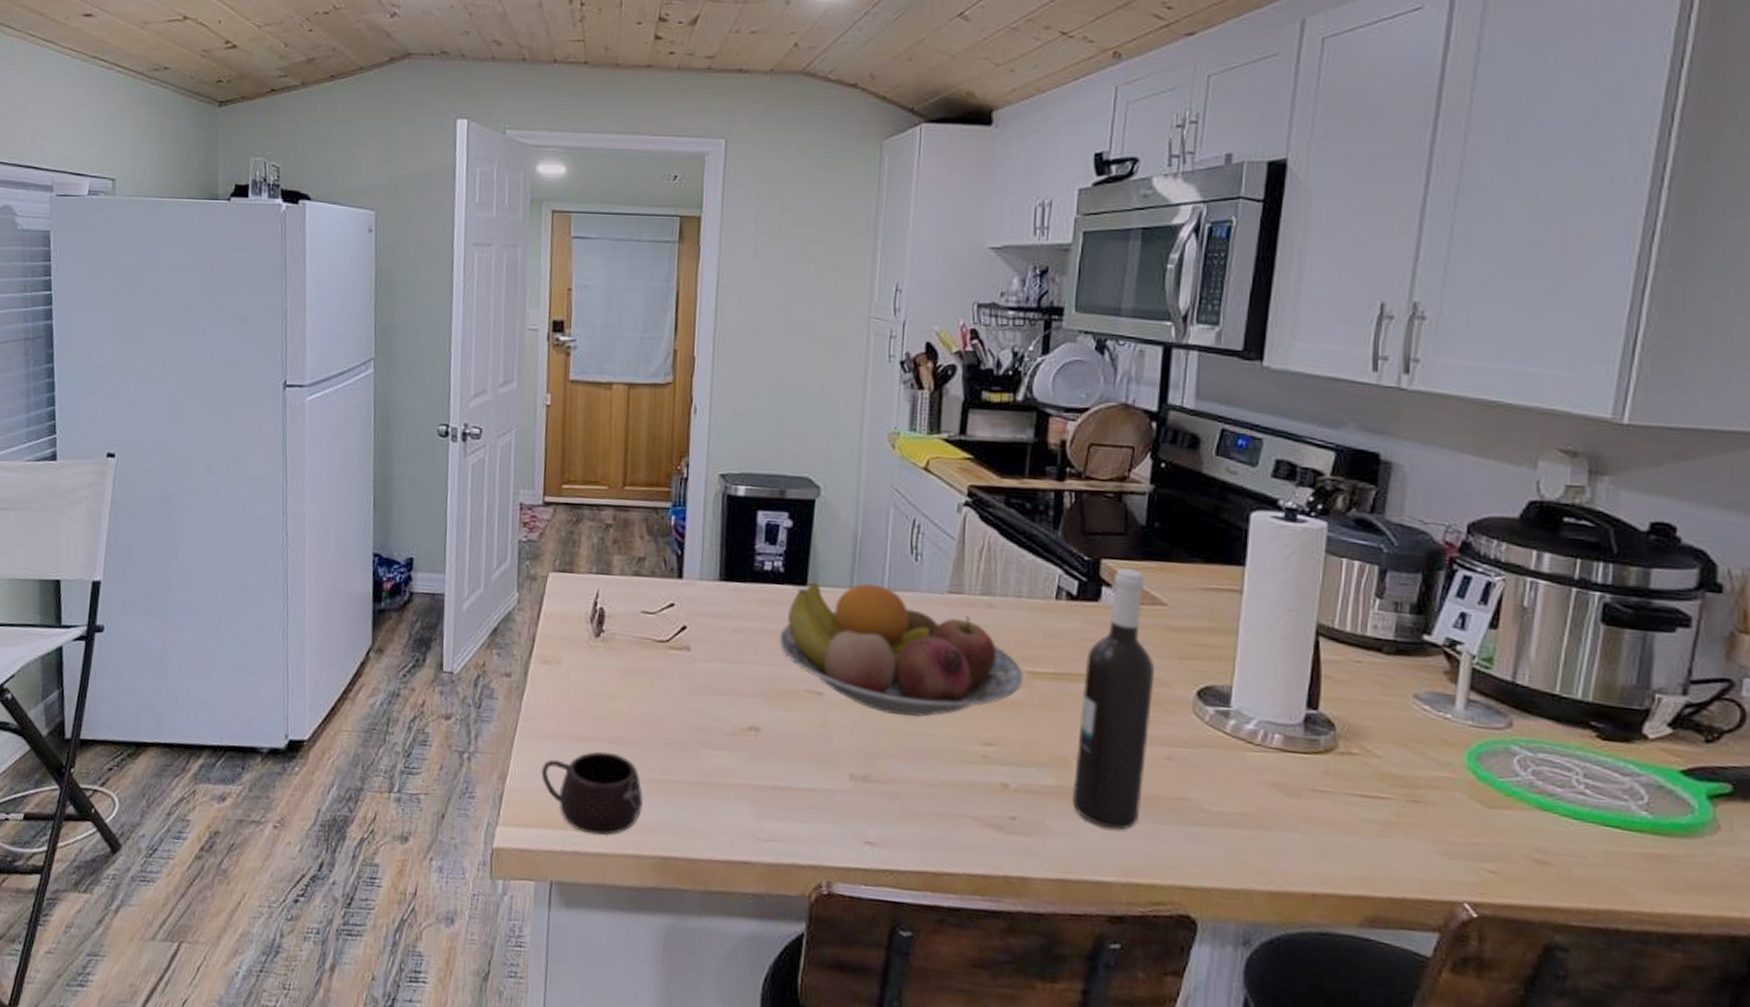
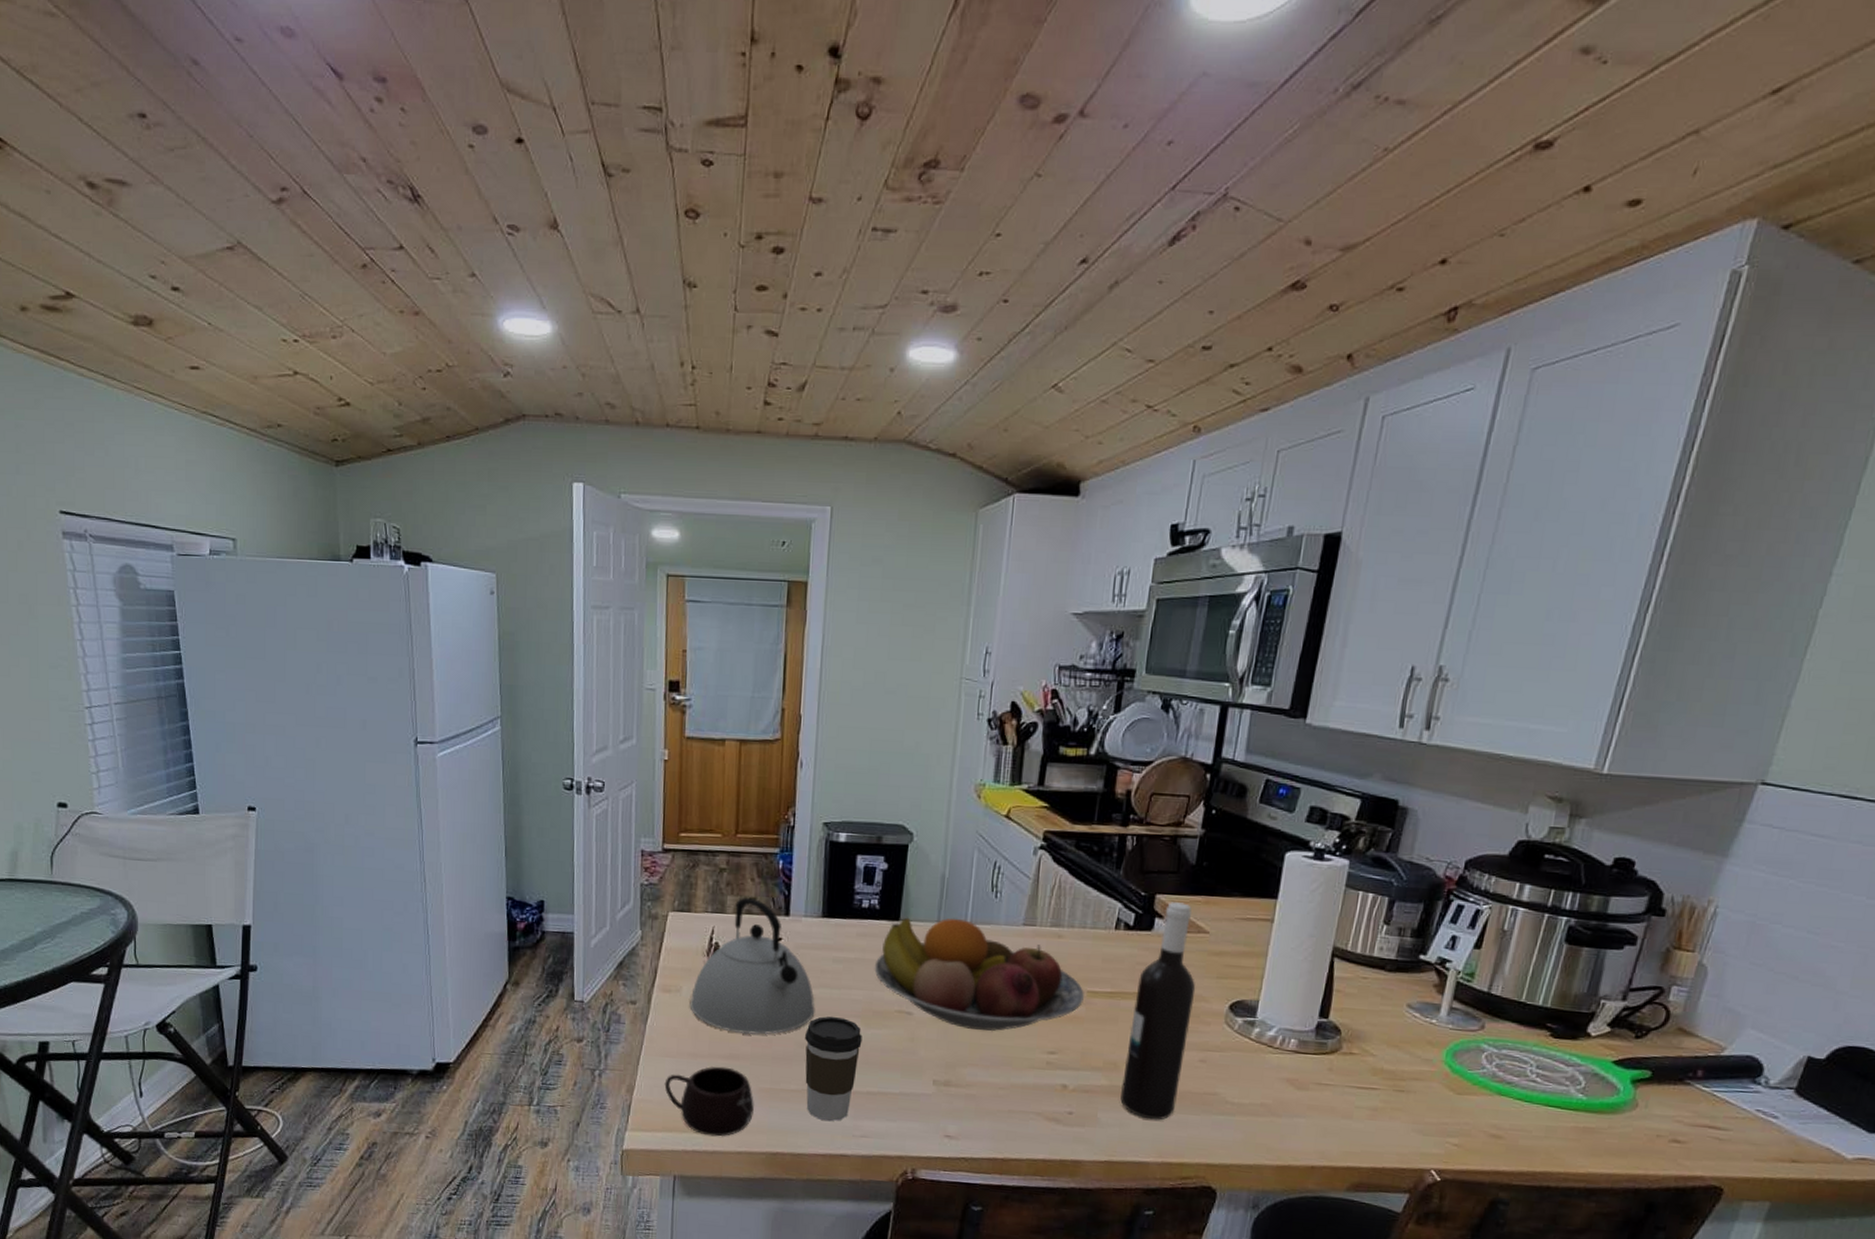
kettle: none [571,557,712,716] -> present [689,897,815,1035]
coffee cup: none [701,695,767,821] -> present [805,1016,862,1122]

